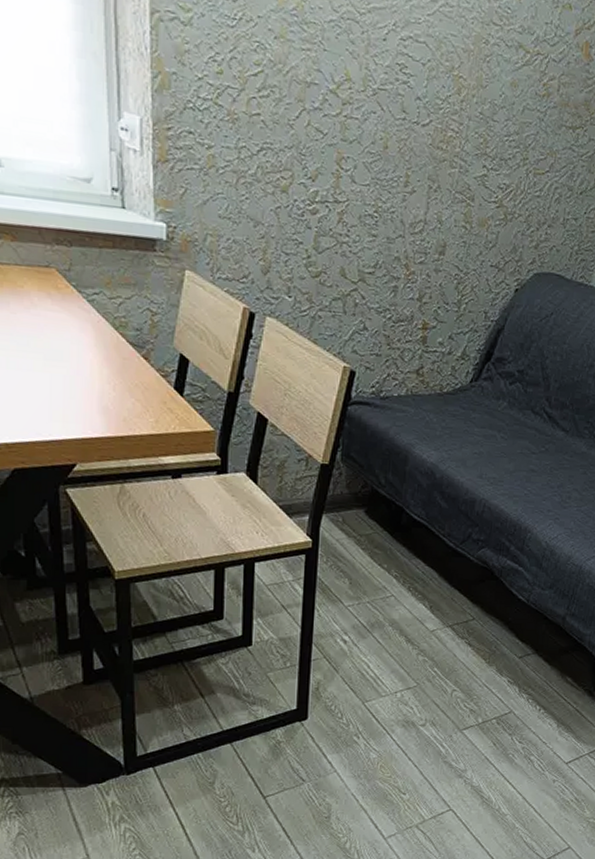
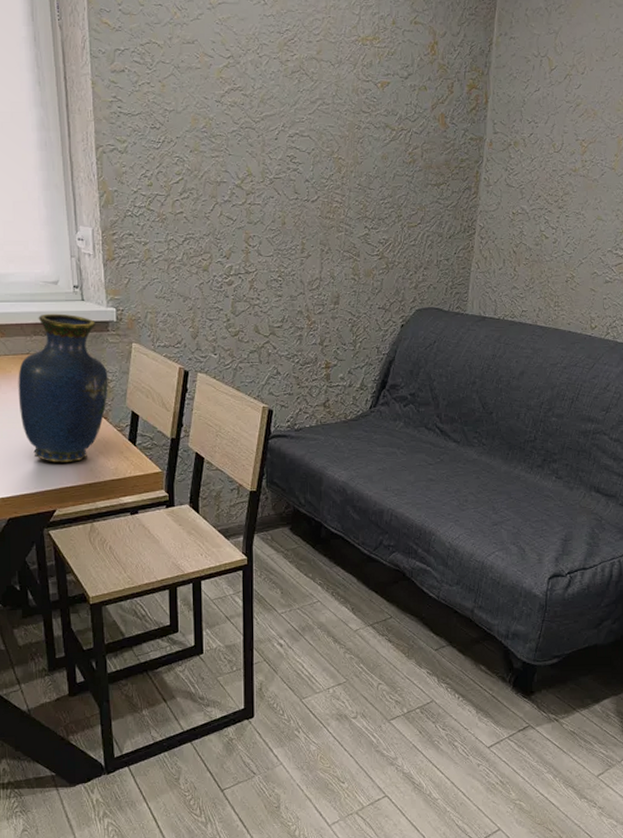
vase: none [32,218,152,408] -> present [18,313,108,462]

